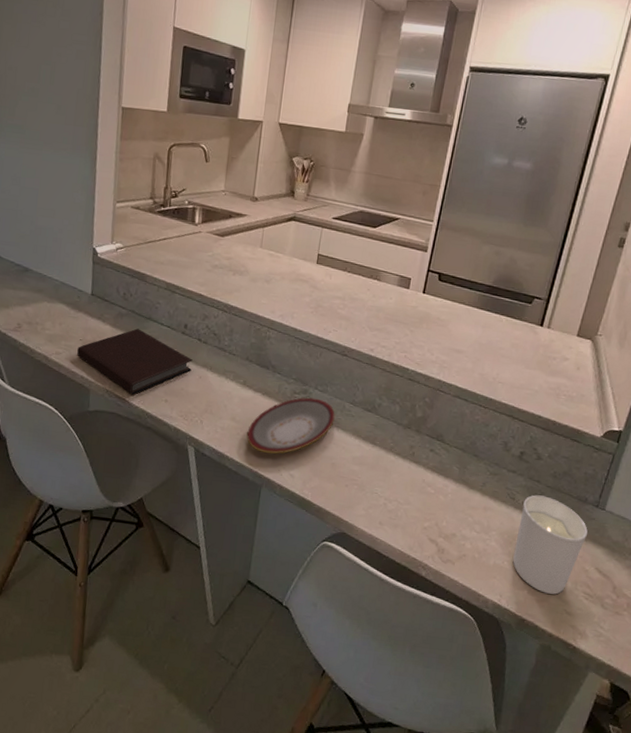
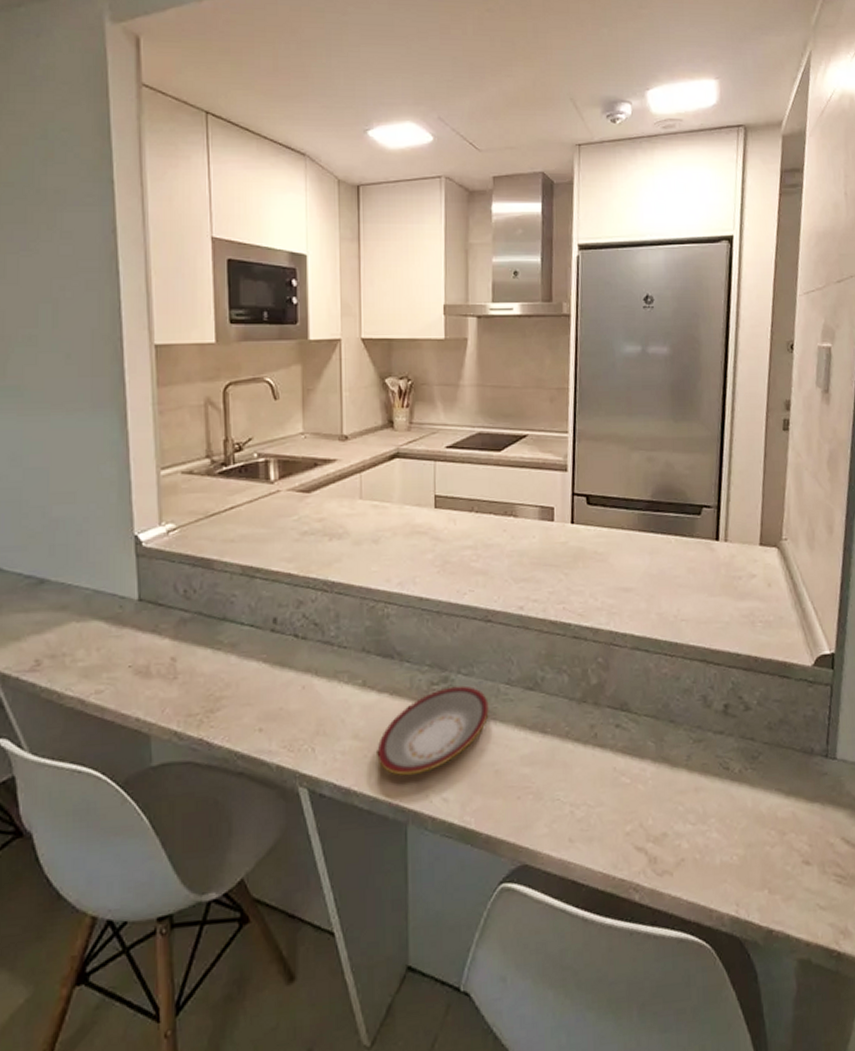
notebook: present [77,328,193,395] -> none [127,636,290,731]
candle holder: present [512,495,588,595] -> none [740,756,823,888]

